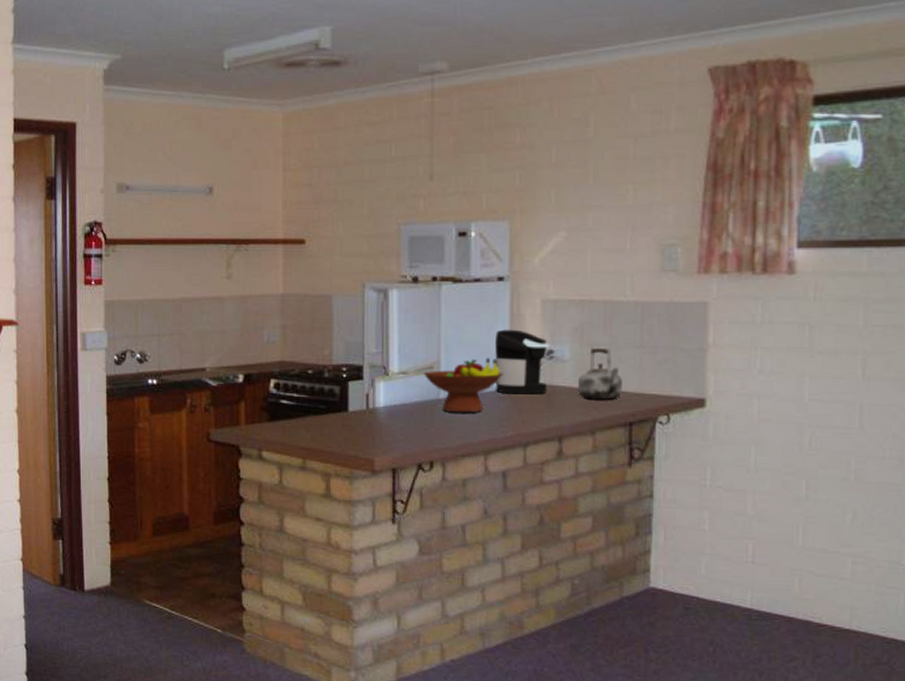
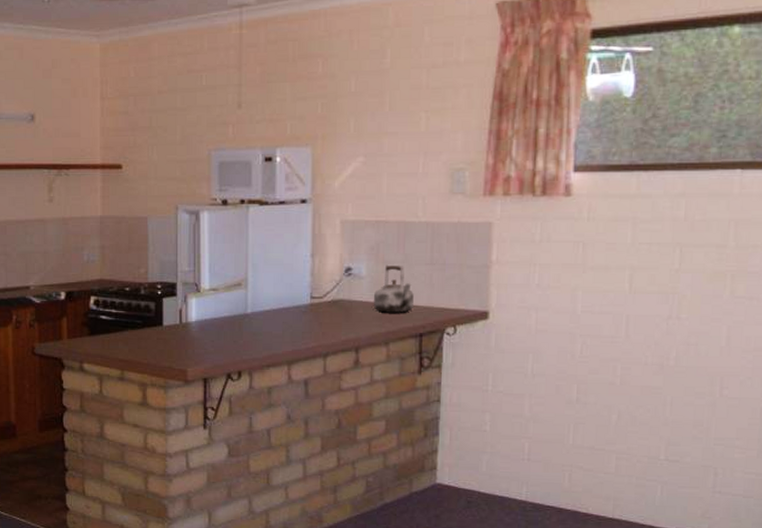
fruit bowl: present [423,357,504,413] -> none [231,274,307,327]
coffee maker: present [495,329,550,394] -> none [298,248,349,309]

